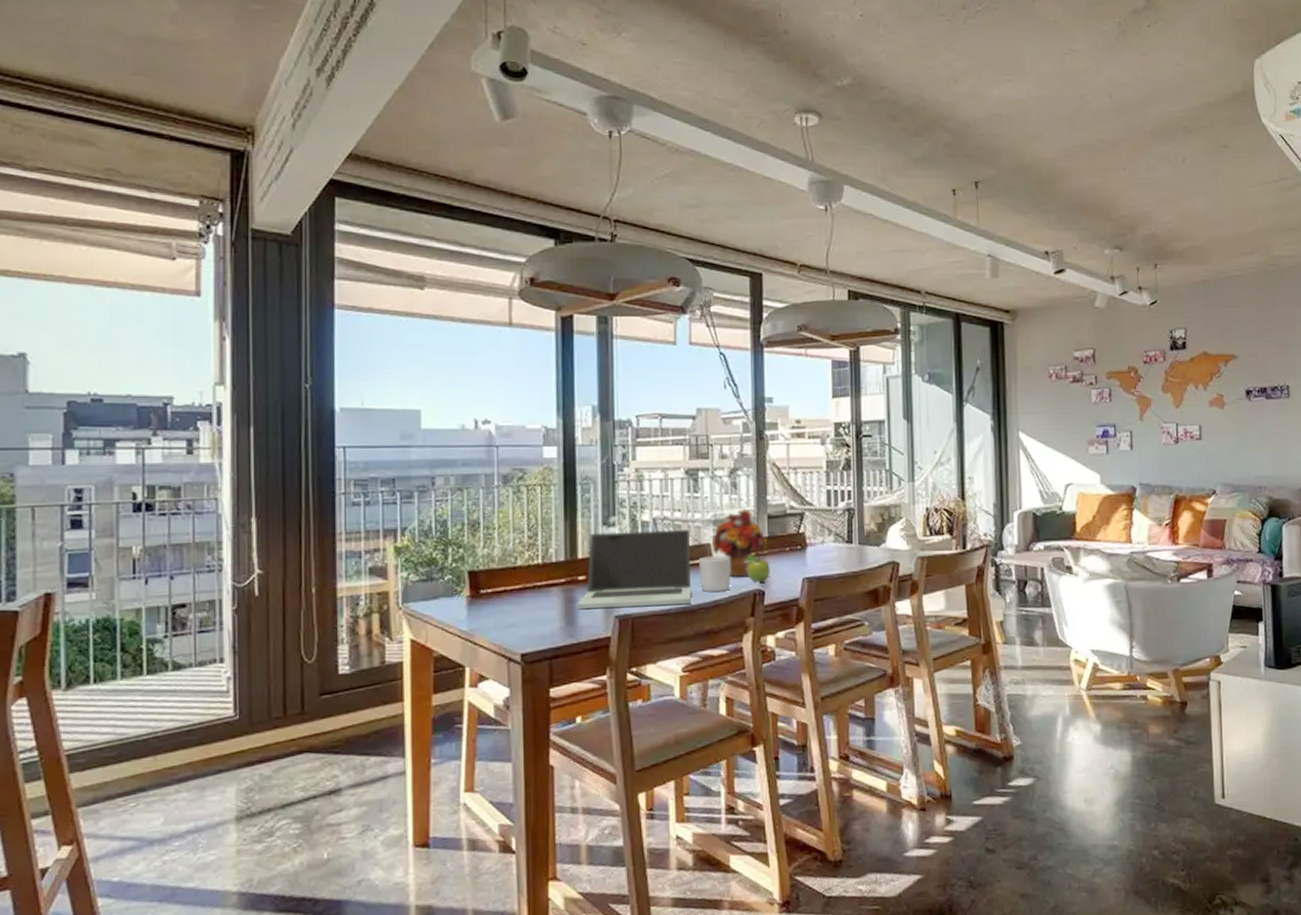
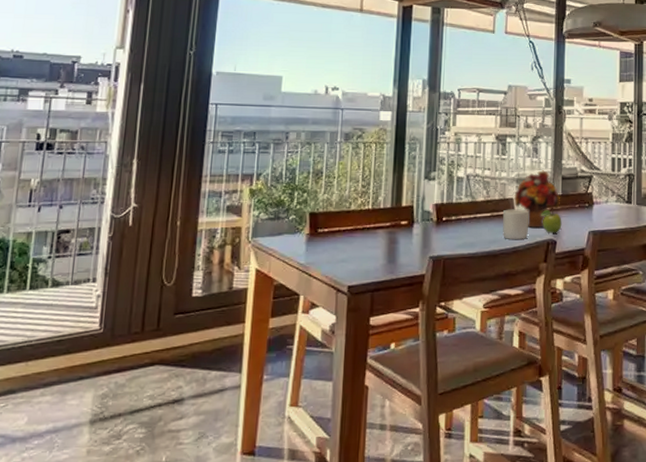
laptop: present [577,530,691,610] -> none [398,185,496,250]

